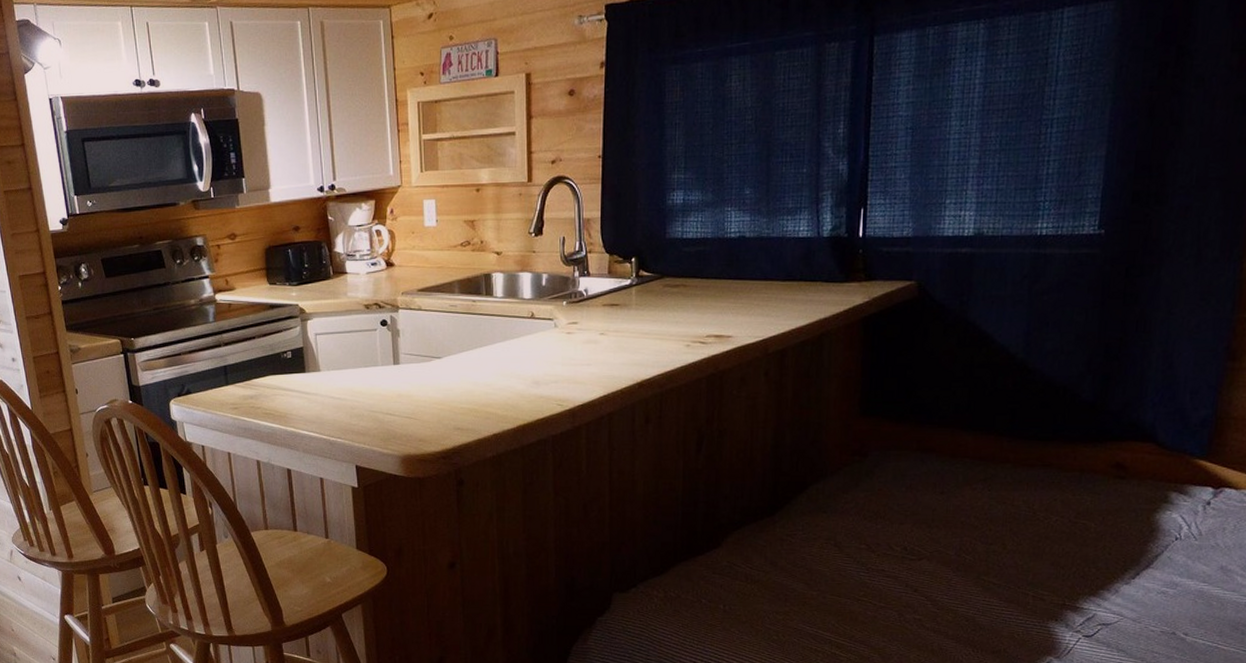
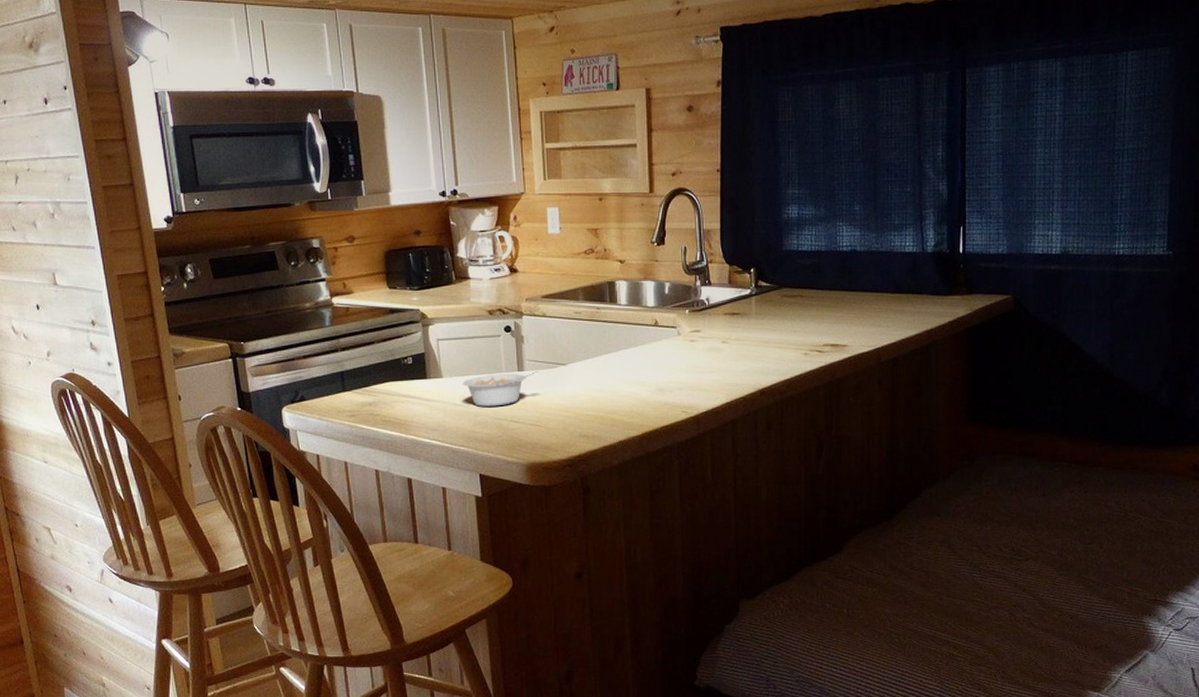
legume: none [339,365,414,400] -> present [462,371,539,407]

